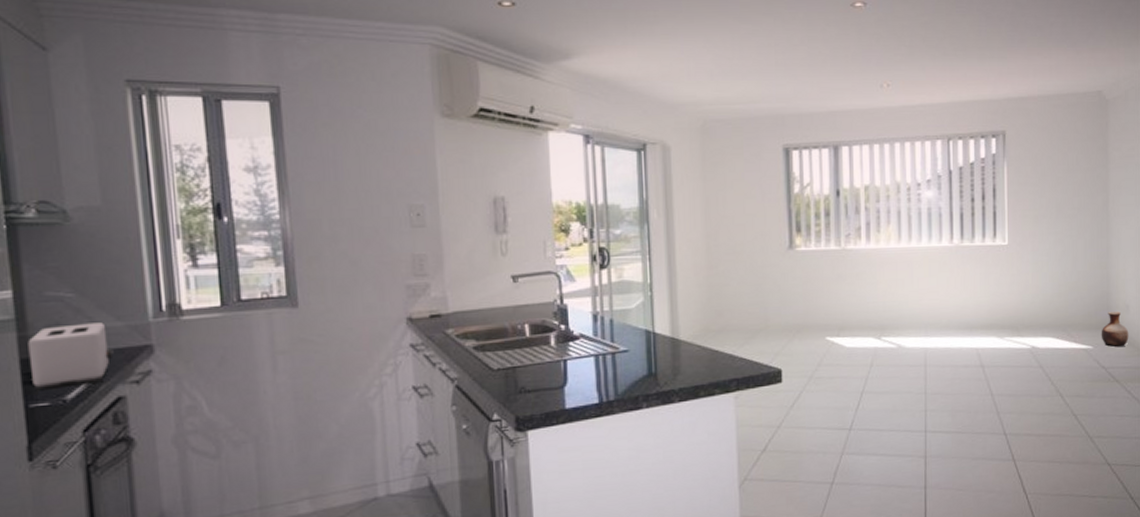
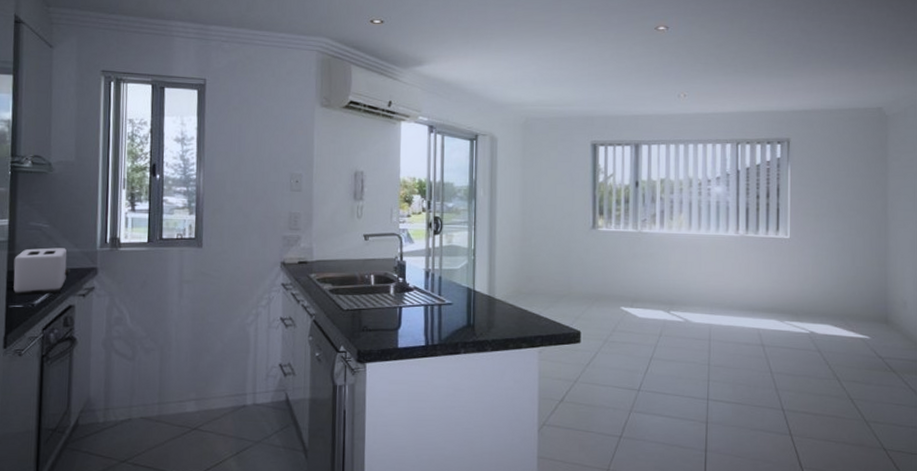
vase: present [1101,311,1129,347] -> none [878,306,906,339]

